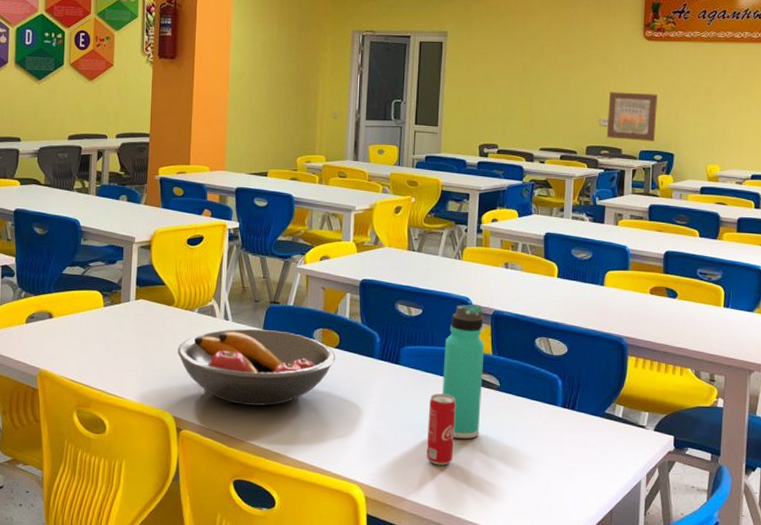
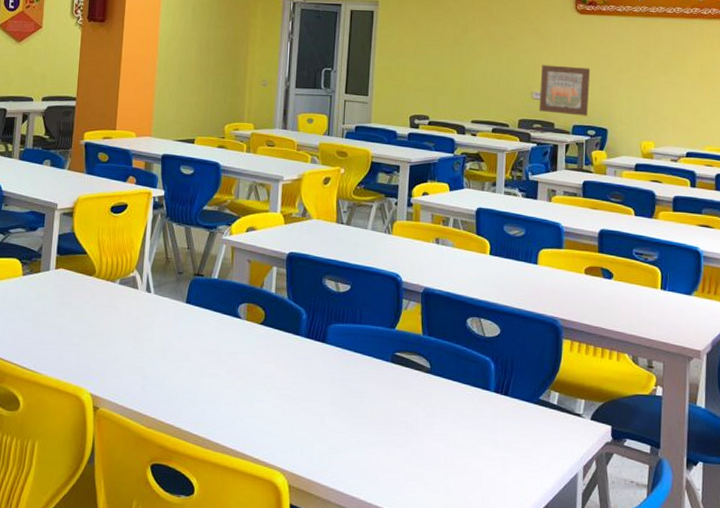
fruit bowl: present [177,329,336,406] -> none [96,302,261,385]
beverage can: present [426,393,456,466] -> none [353,375,384,453]
thermos bottle: present [442,304,485,440] -> none [370,281,415,425]

